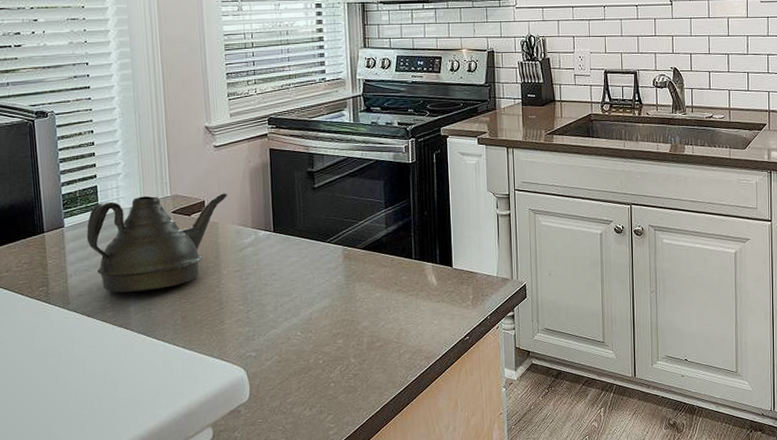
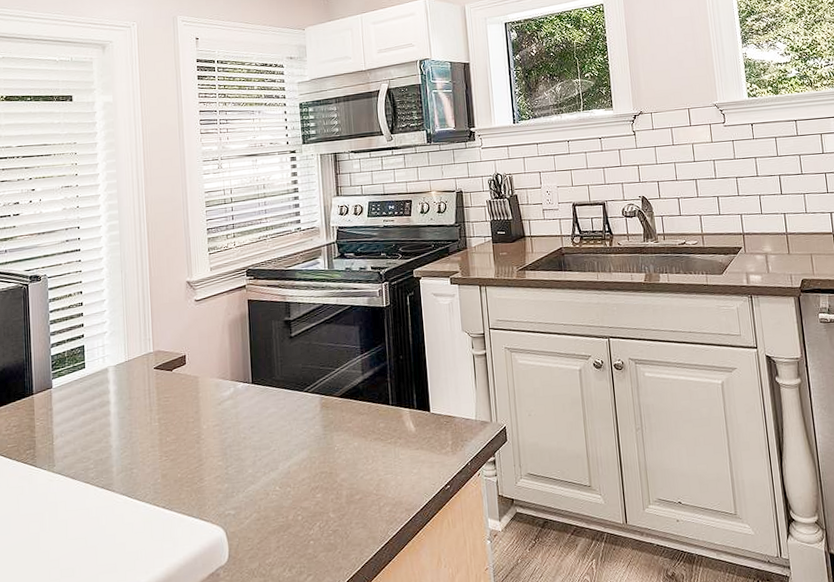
teapot: present [86,193,228,293] -> none [72,346,208,453]

